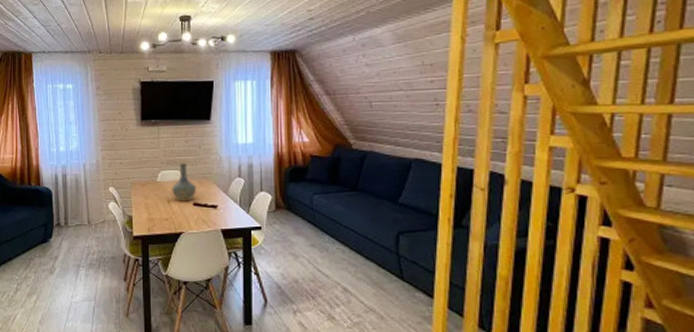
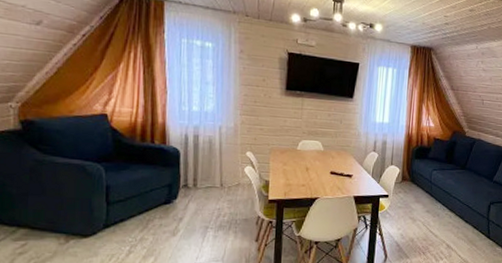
vase: present [172,164,197,202] -> none [311,135,335,170]

